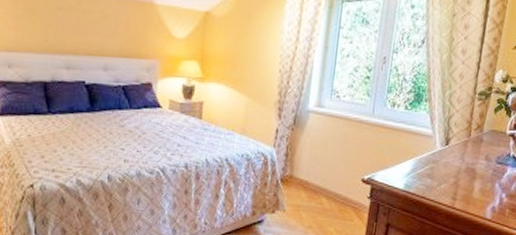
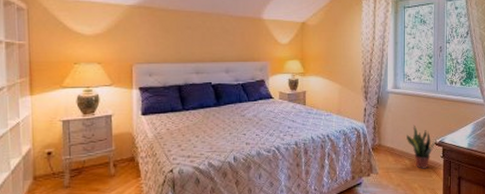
potted plant: none [326,155,364,210] -> present [407,125,436,169]

